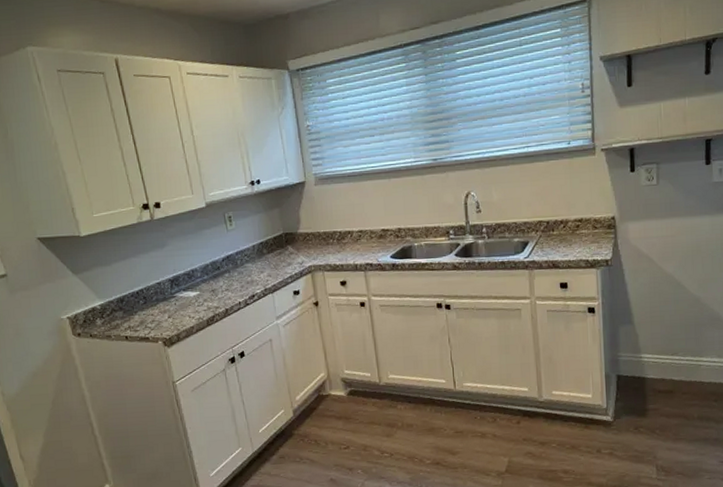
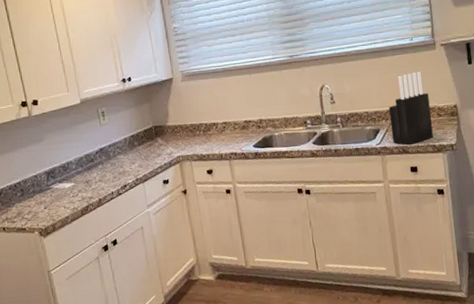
knife block: none [539,179,587,260] -> present [388,71,433,146]

